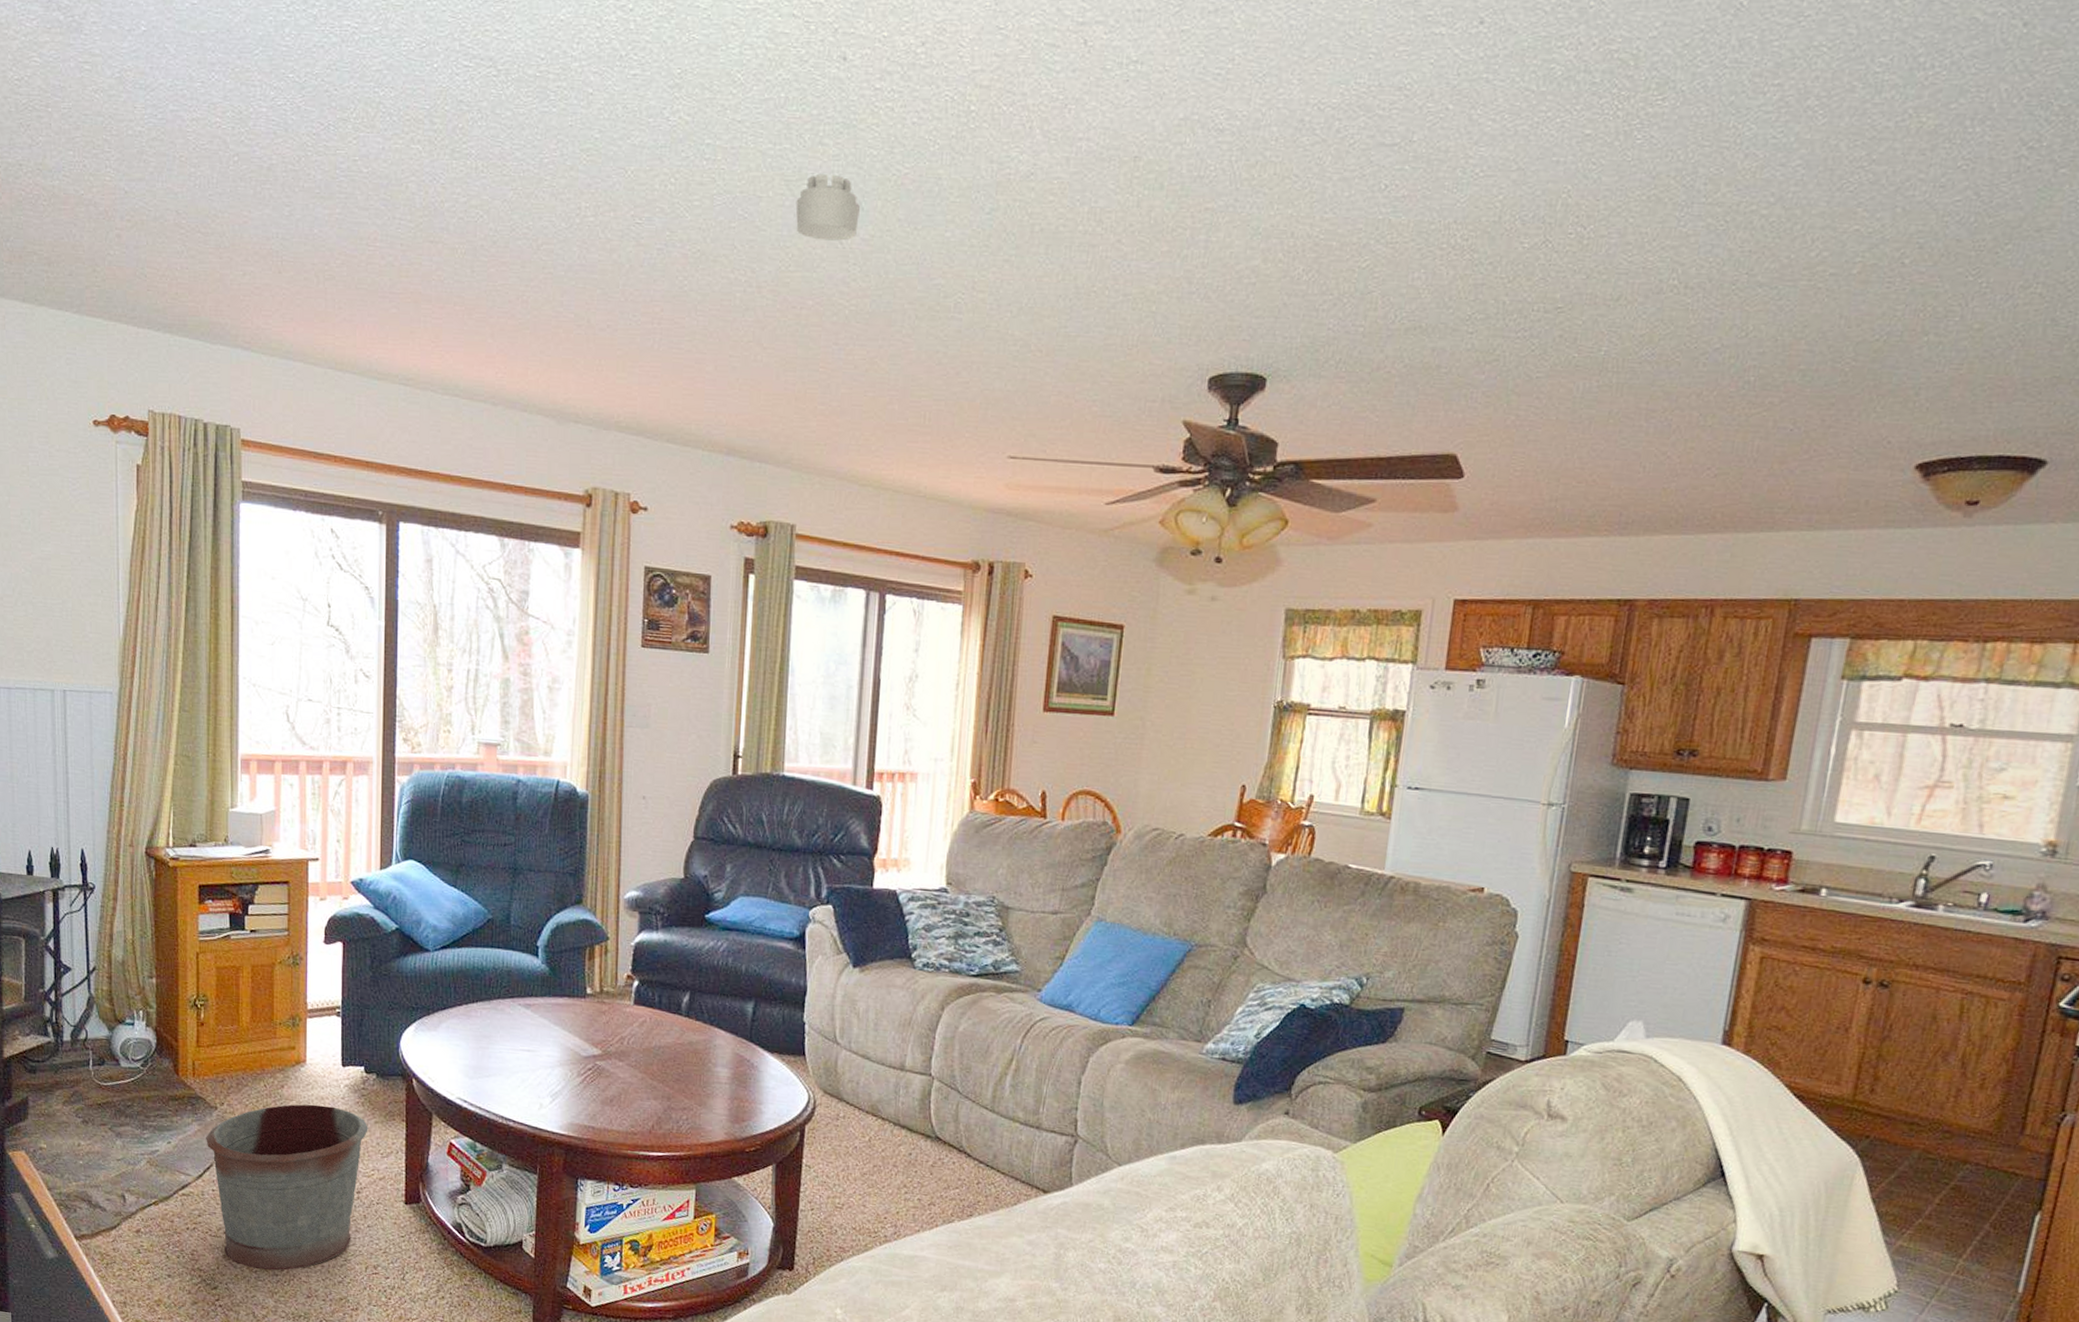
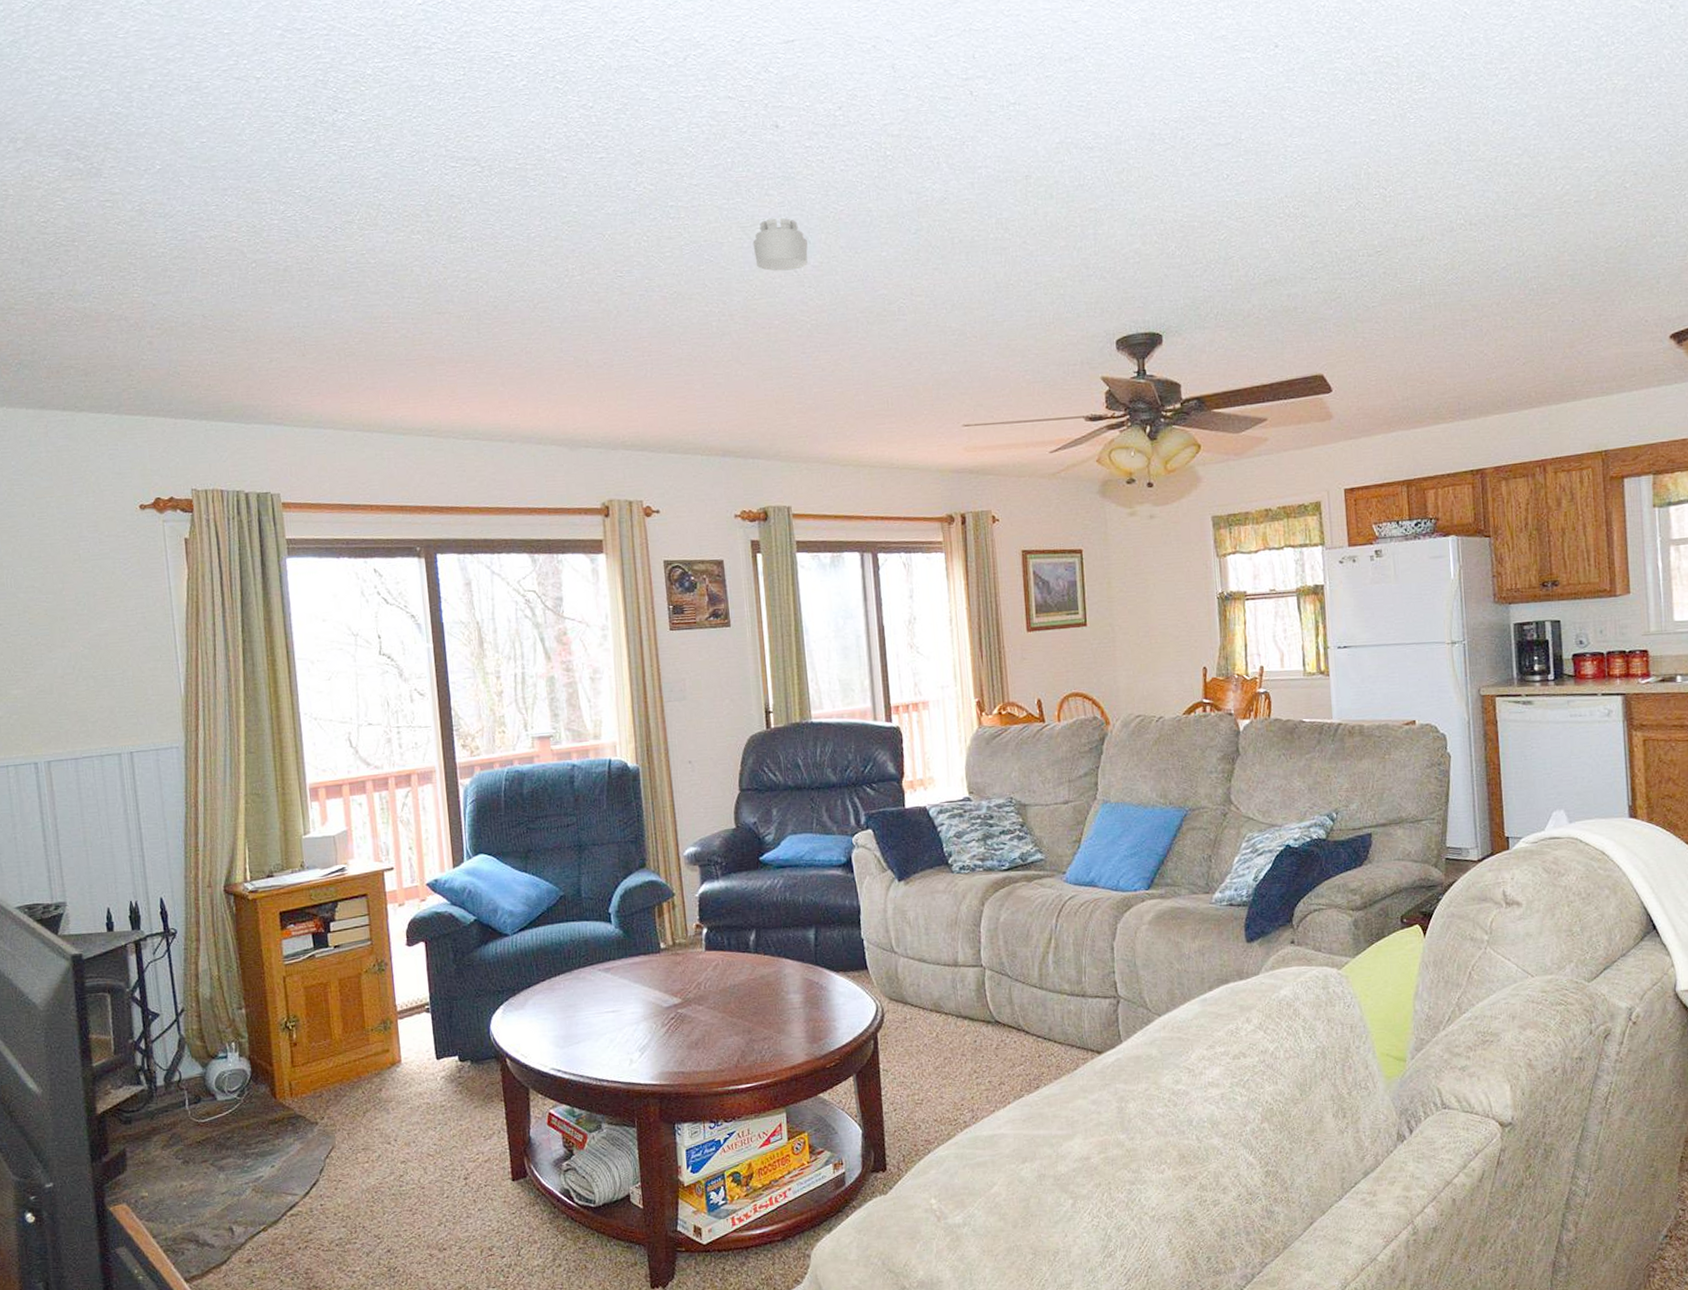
bucket: present [206,1104,368,1271] -> none [309,1100,469,1275]

